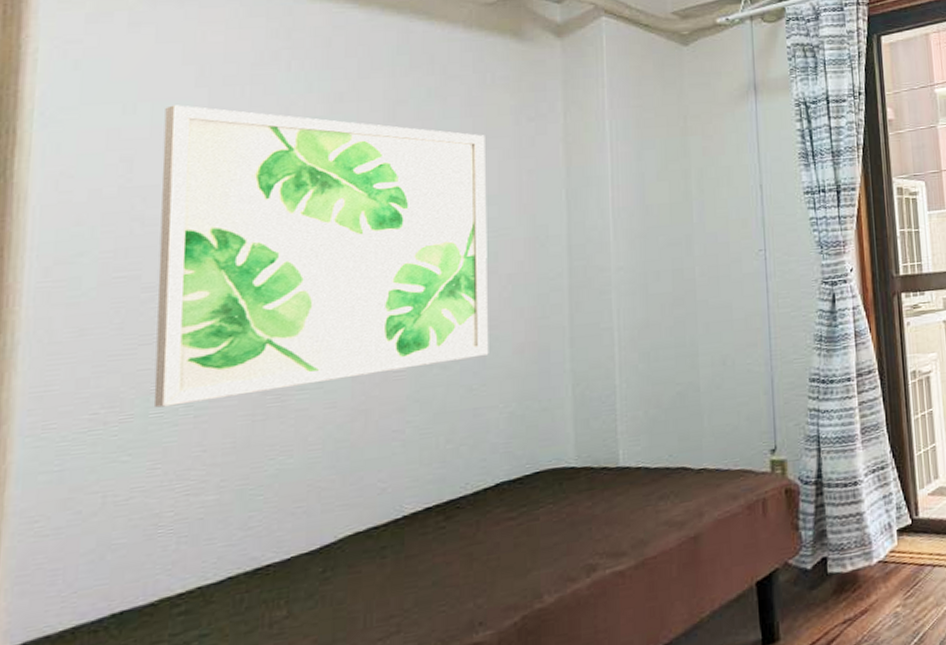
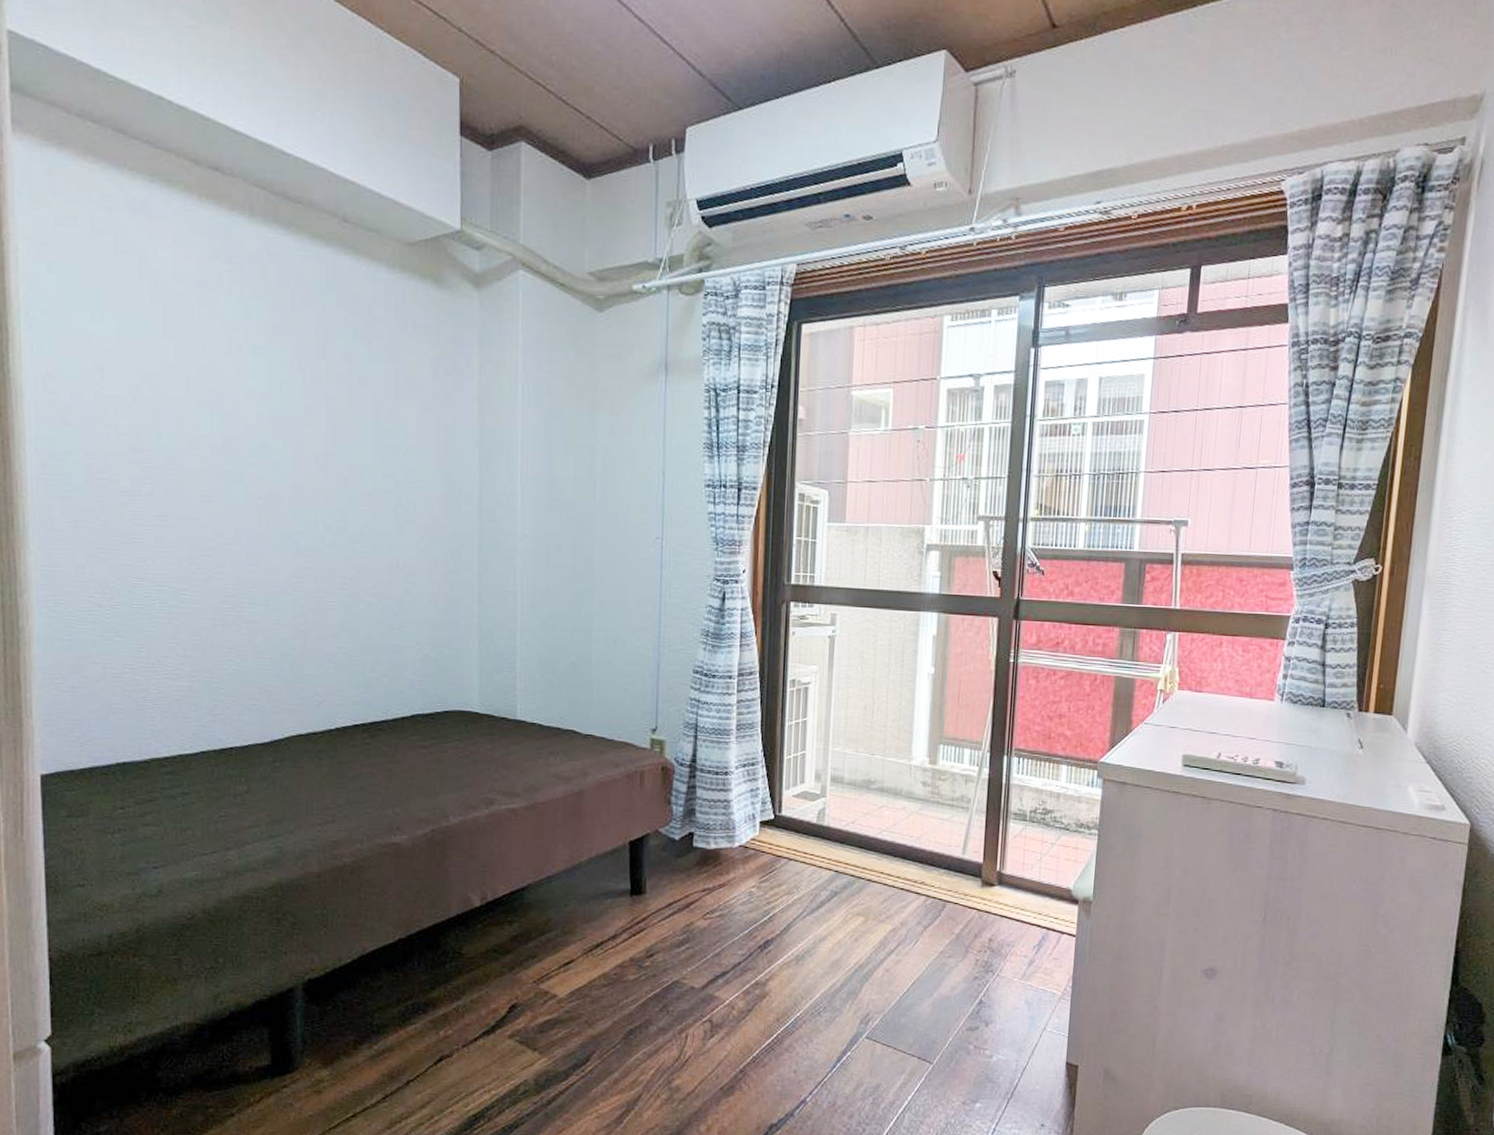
wall art: present [153,105,489,408] -> none [127,318,408,601]

